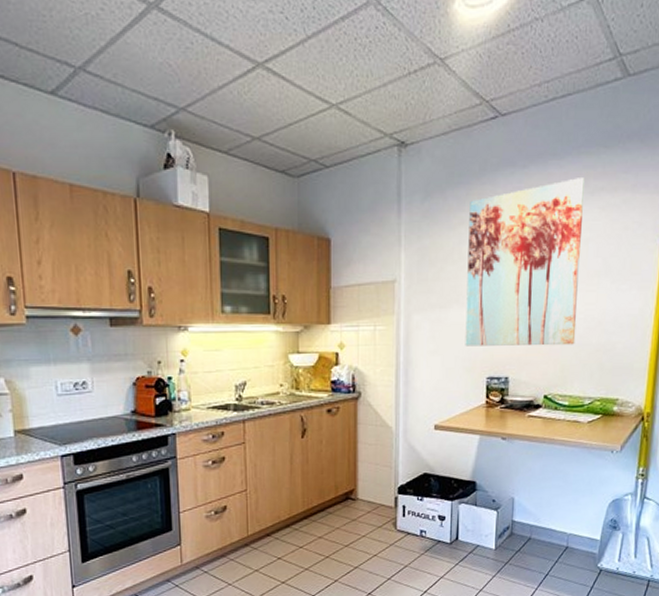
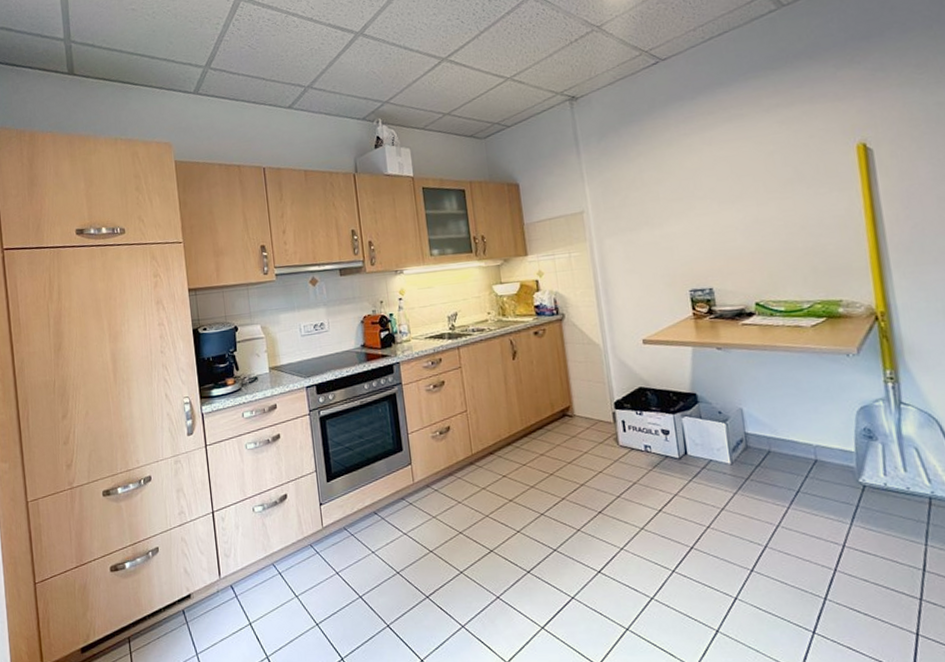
wall art: present [465,178,585,347] -> none [644,99,780,263]

